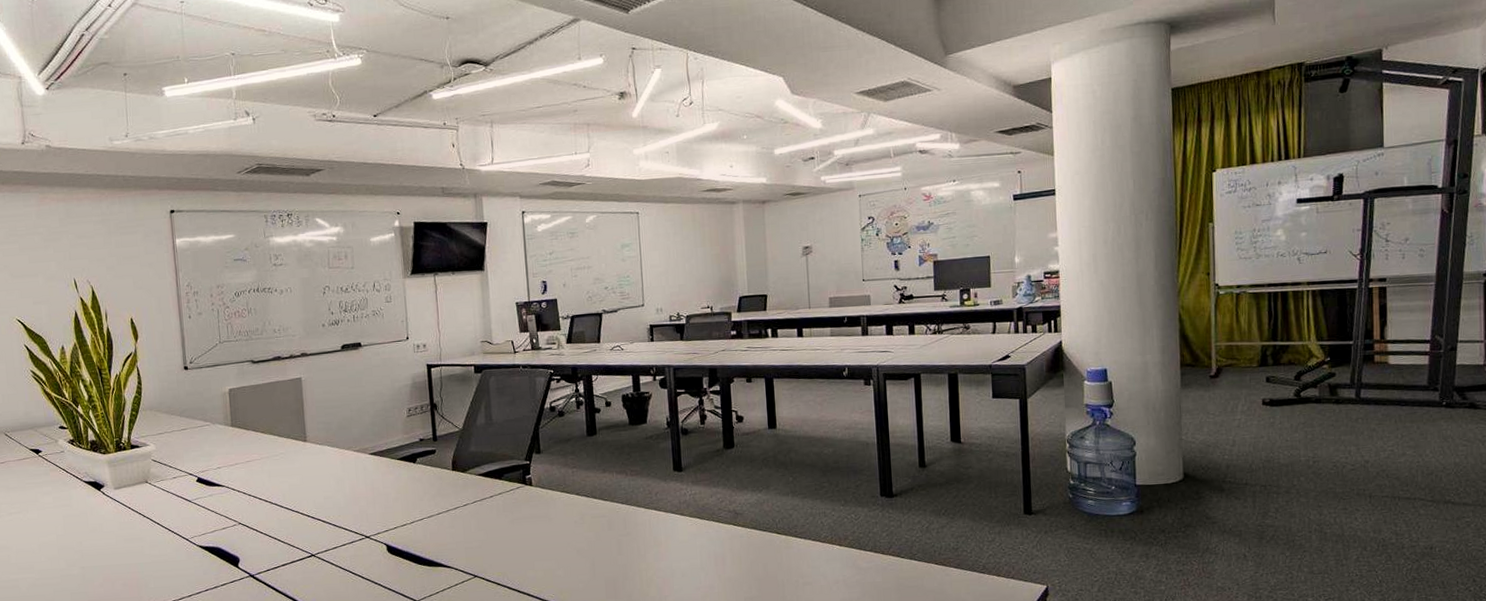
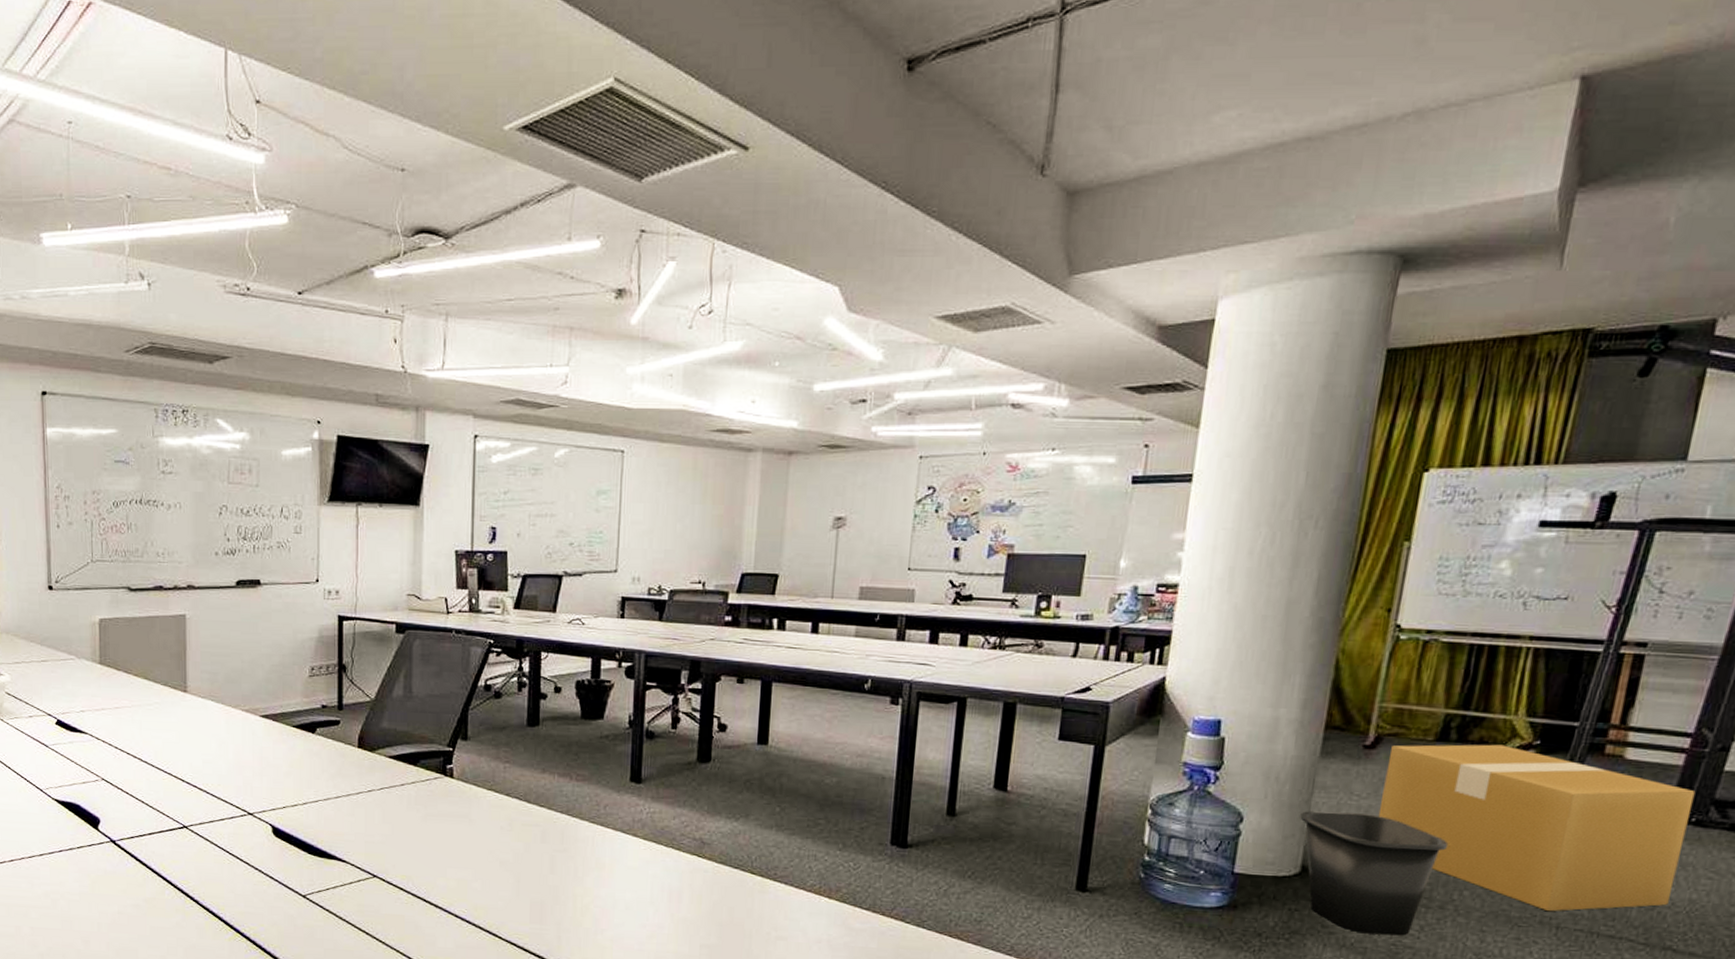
waste bin: none [1175,427,1283,520] -> present [1300,811,1449,936]
cardboard box: none [1229,364,1442,485] -> present [1378,744,1696,912]

